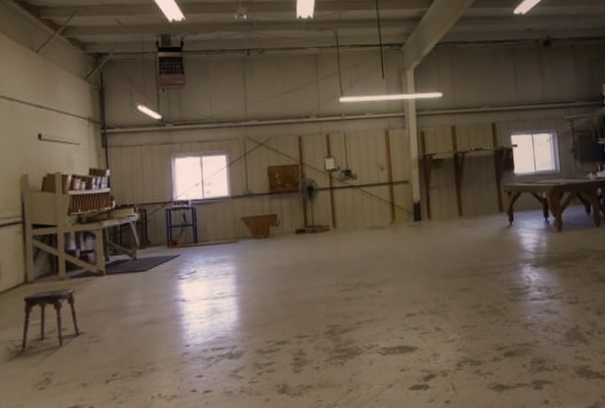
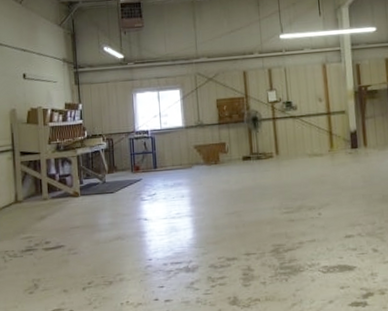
stool: present [21,287,79,351] -> none [14,206,60,260]

